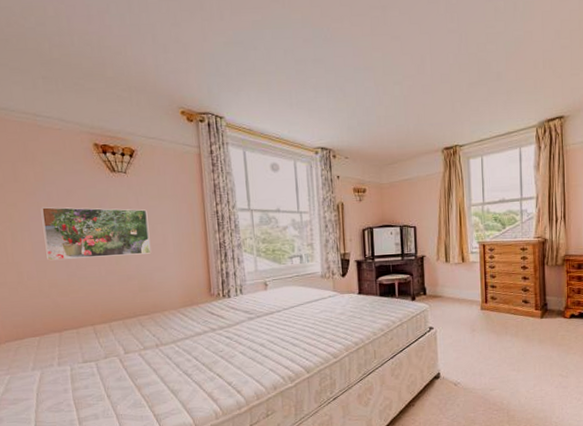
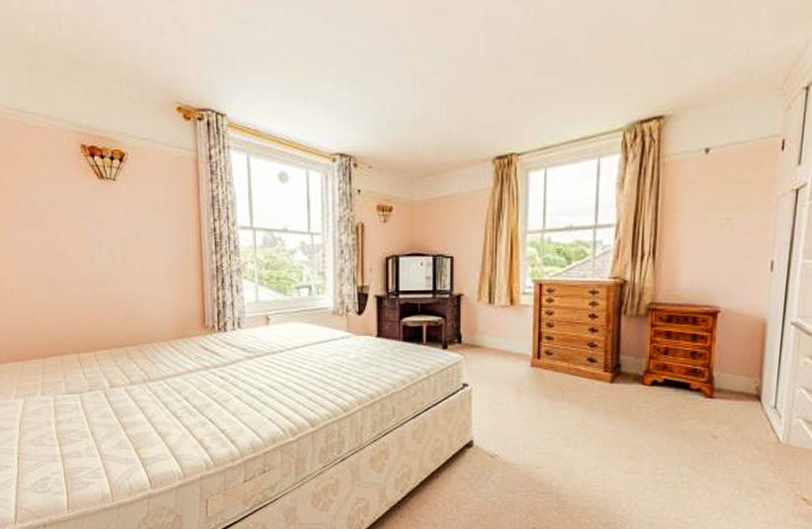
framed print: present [40,207,151,261] -> none [25,217,141,278]

